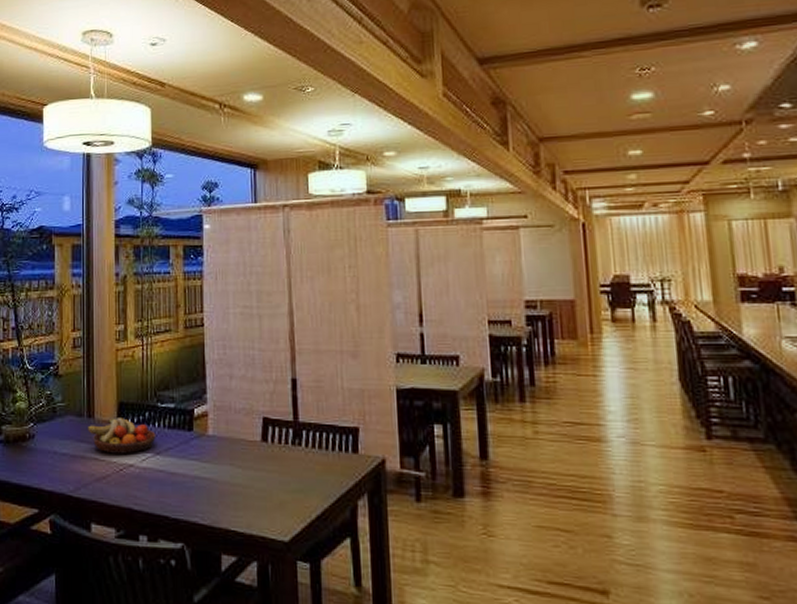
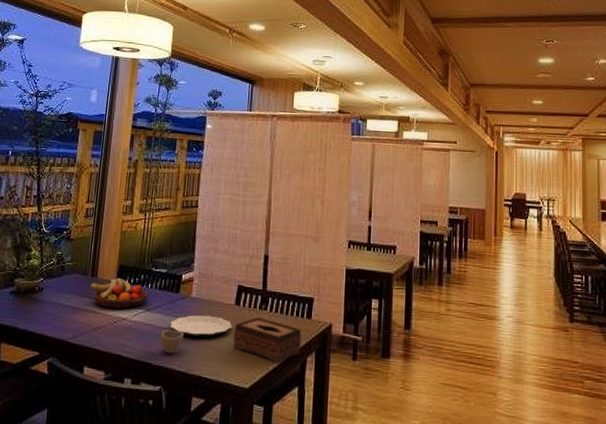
cup: none [174,475,203,505] -> present [159,329,184,354]
plate: none [185,455,261,484] -> present [170,315,233,338]
tissue box: none [263,454,349,510] -> present [233,316,302,363]

